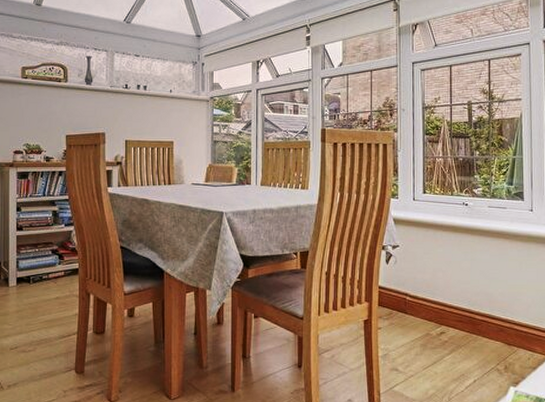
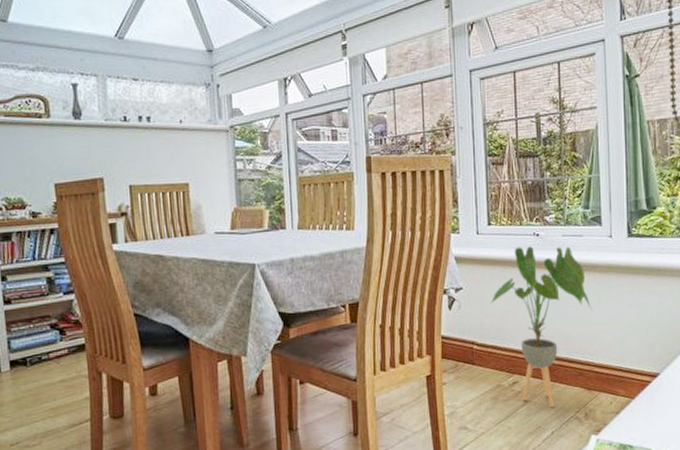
house plant: none [422,214,514,358] -> present [490,246,593,408]

